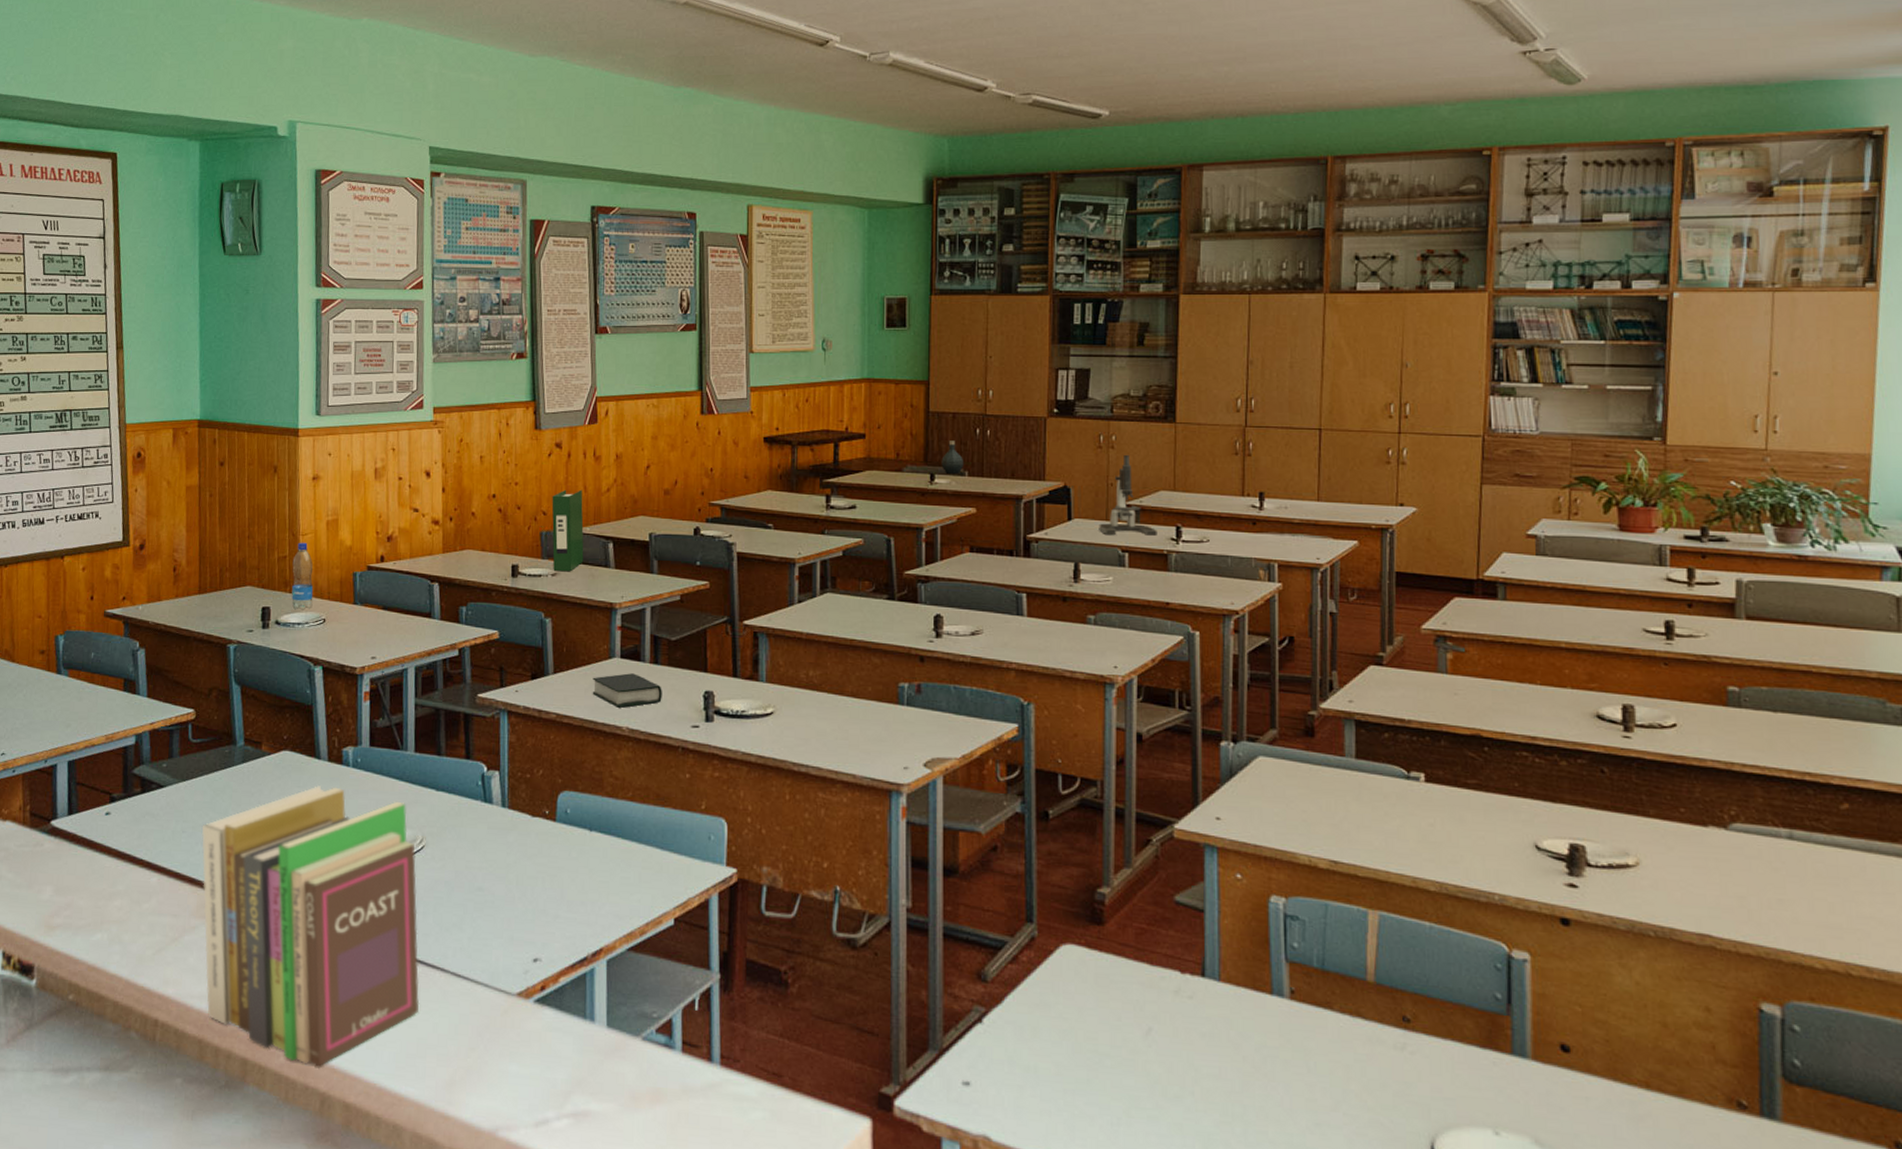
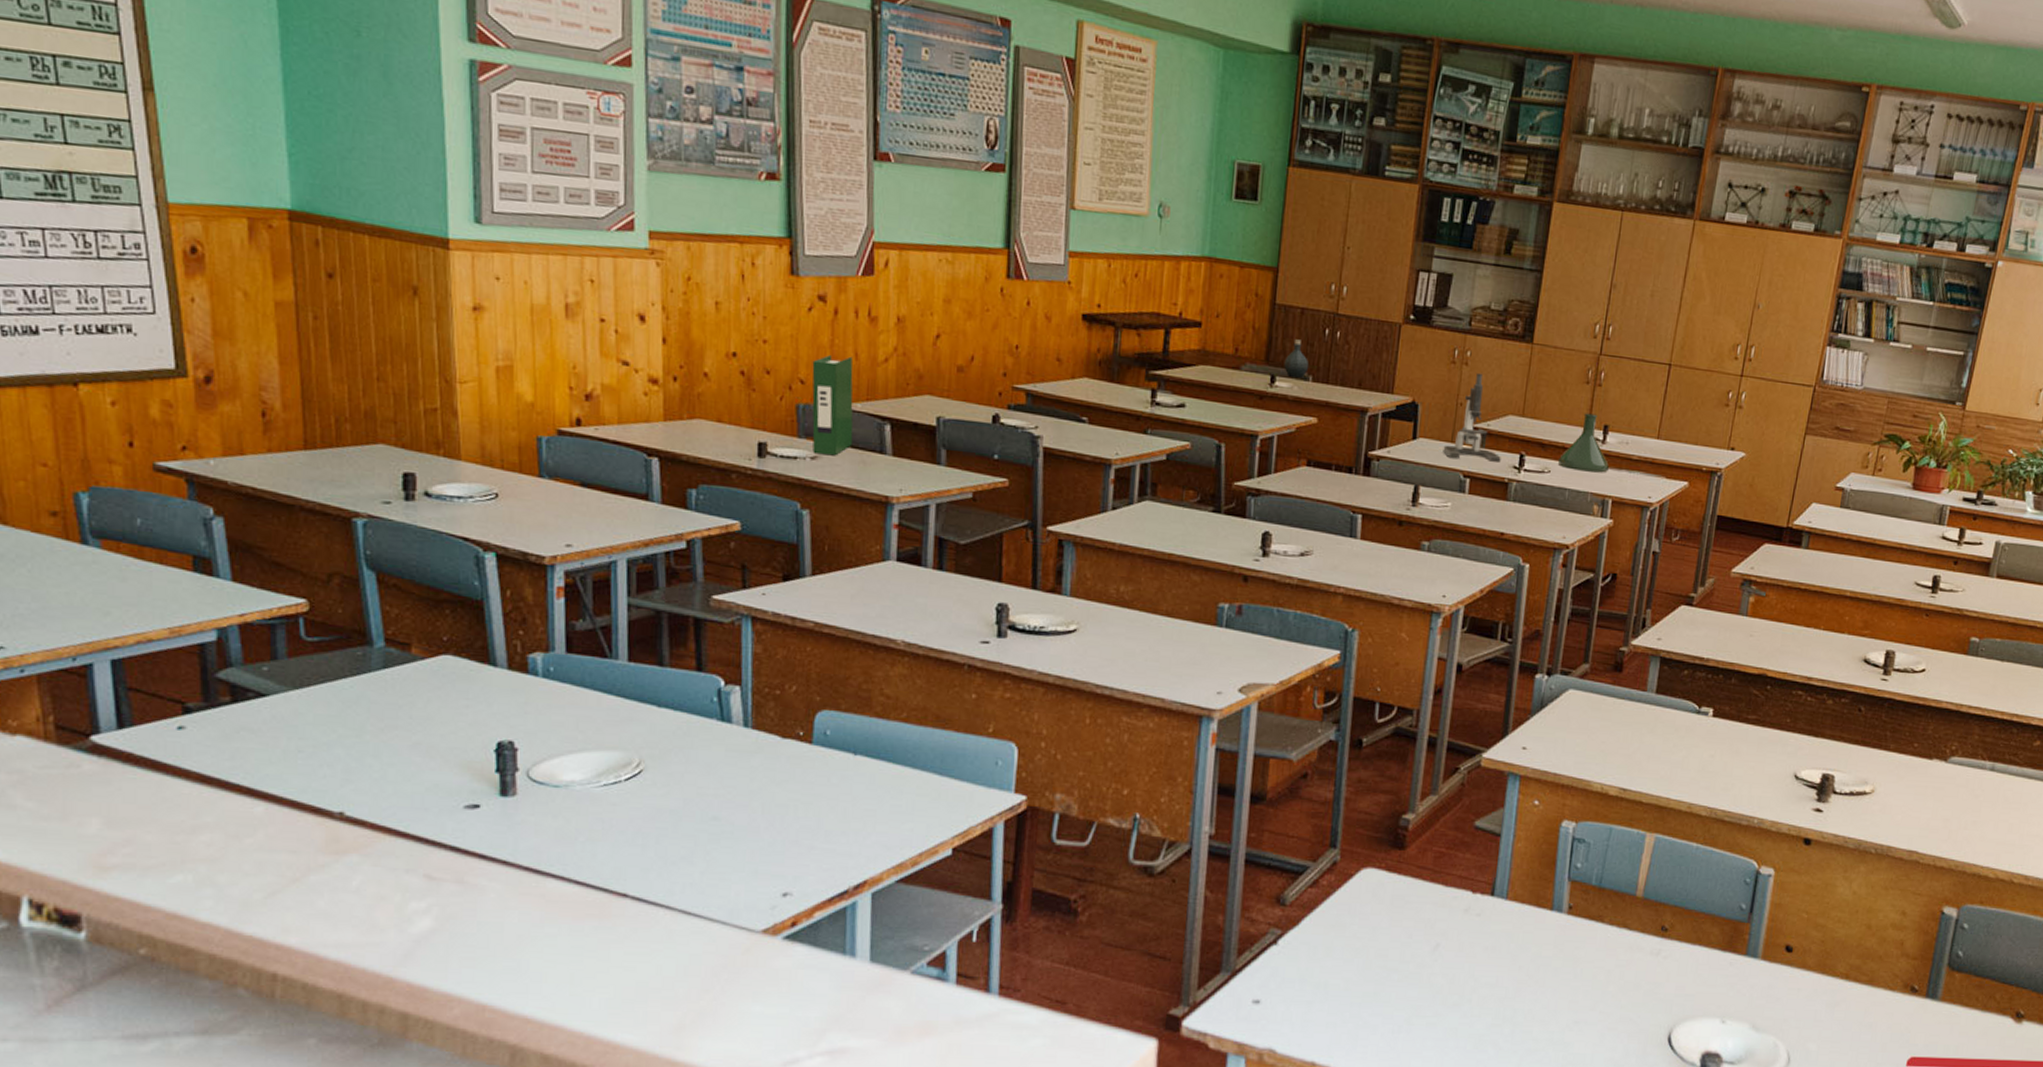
books: present [201,786,420,1066] -> none [327,698,639,1017]
bottle: present [291,542,314,610] -> none [446,391,479,481]
book: present [592,673,662,708] -> none [860,579,947,618]
flask: none [1217,482,1270,539] -> present [1558,413,1609,474]

